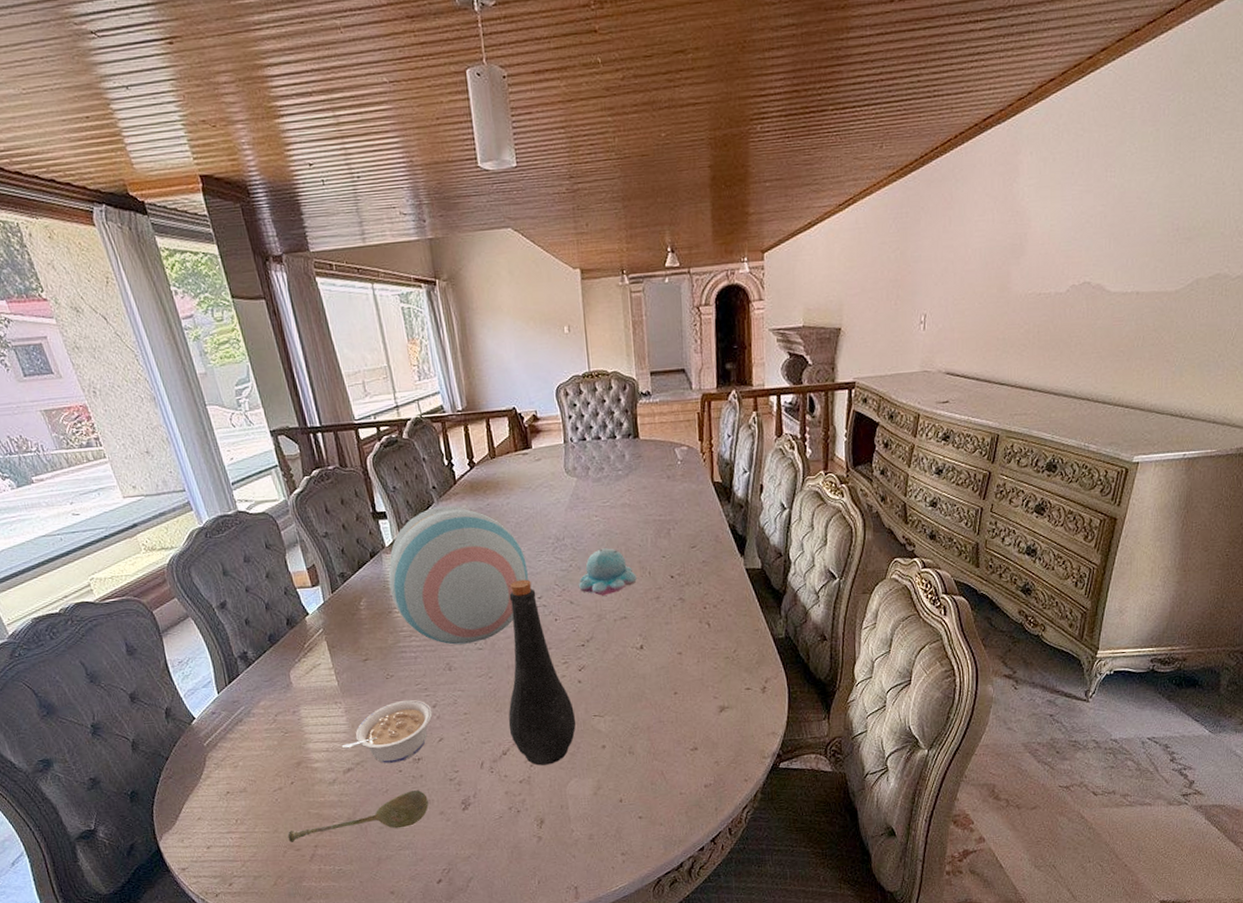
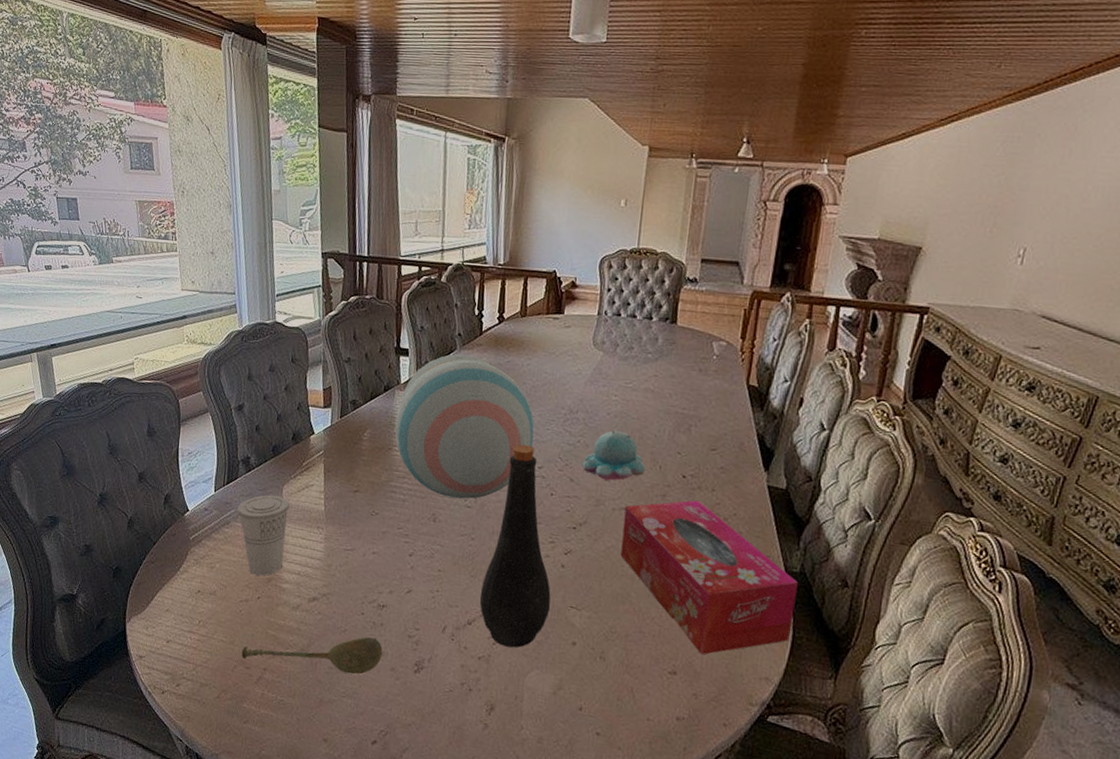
cup: none [246,682,309,763] -> present [237,495,290,576]
legume: present [341,699,433,764] -> none [313,541,408,604]
tissue box: none [625,595,786,728] -> present [620,500,798,655]

